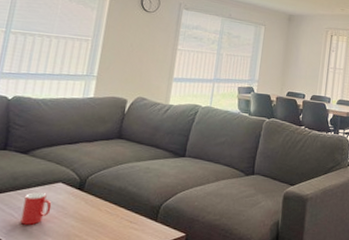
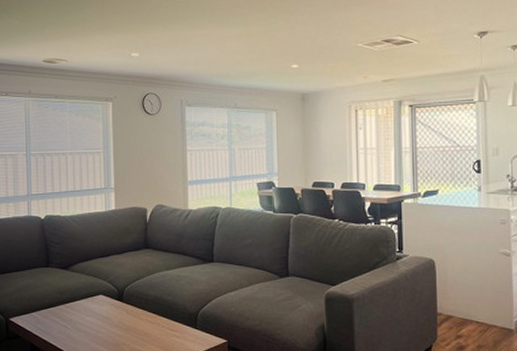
cup: present [20,192,52,225] -> none [73,305,98,335]

